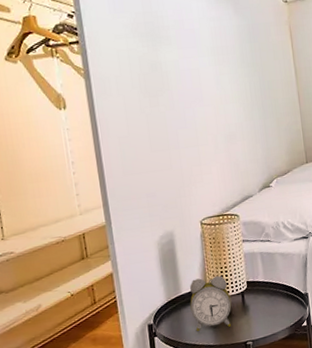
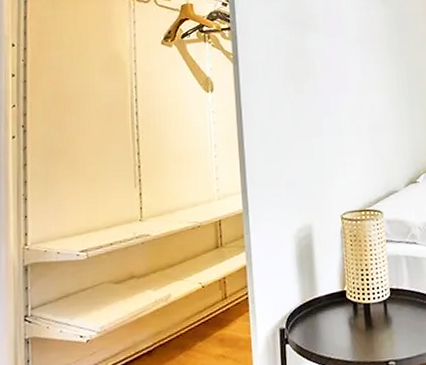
alarm clock: present [190,275,232,332] -> none [326,279,373,343]

